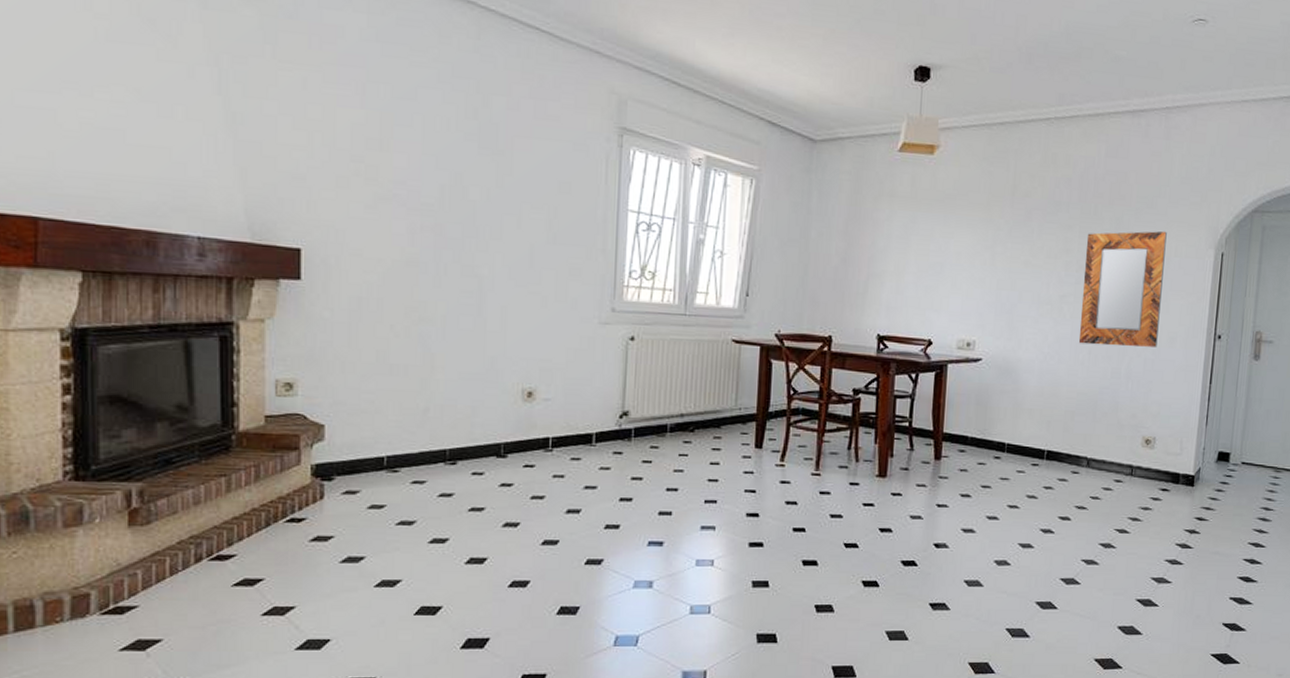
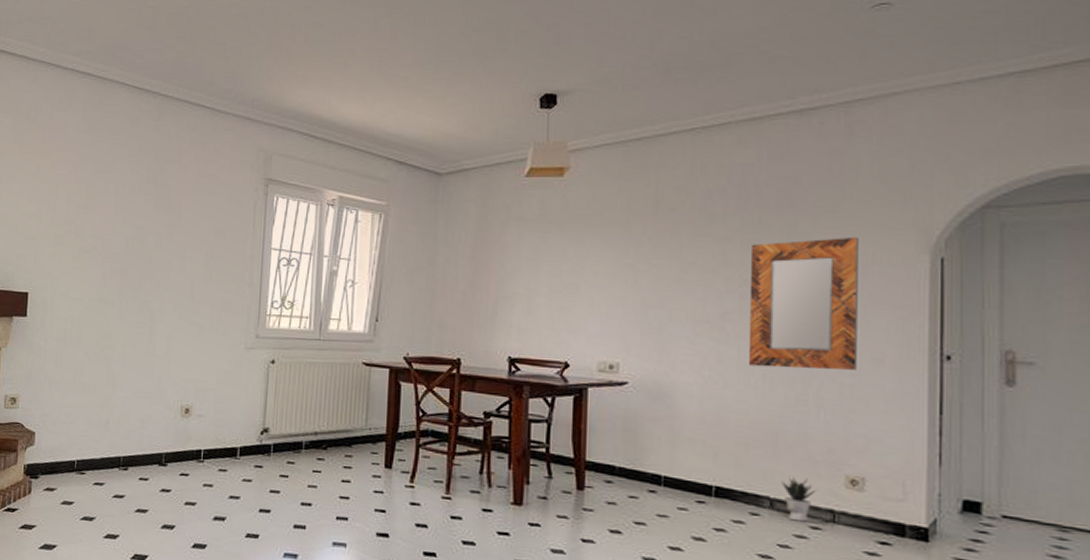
potted plant: none [1097,439,1122,477] -> present [782,476,817,522]

